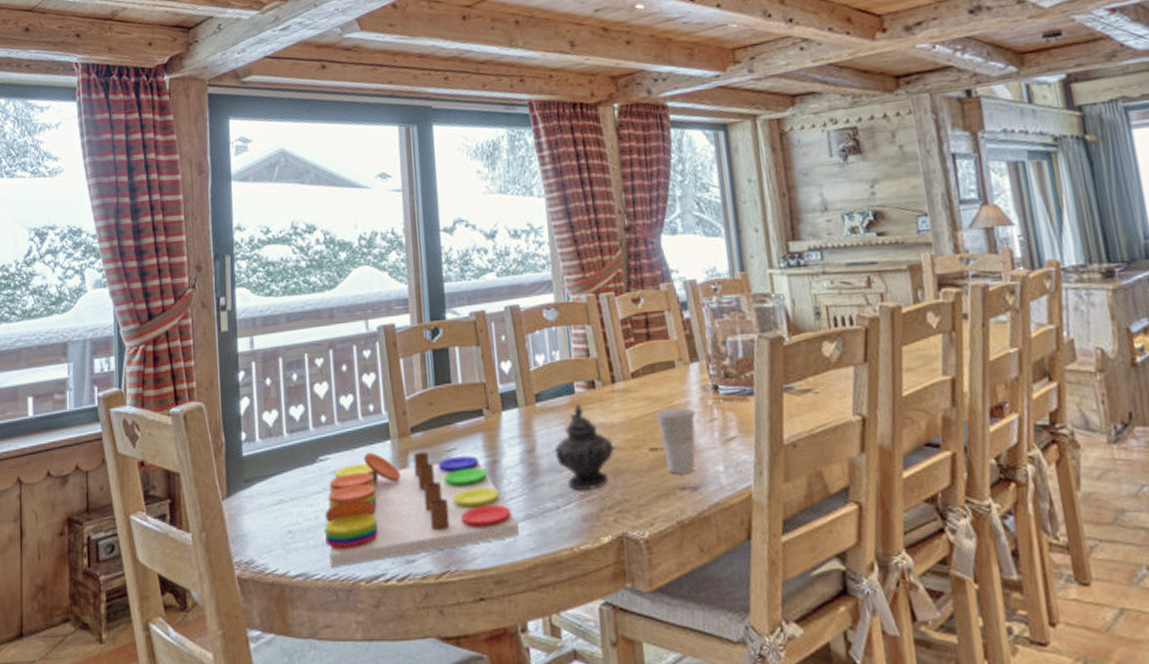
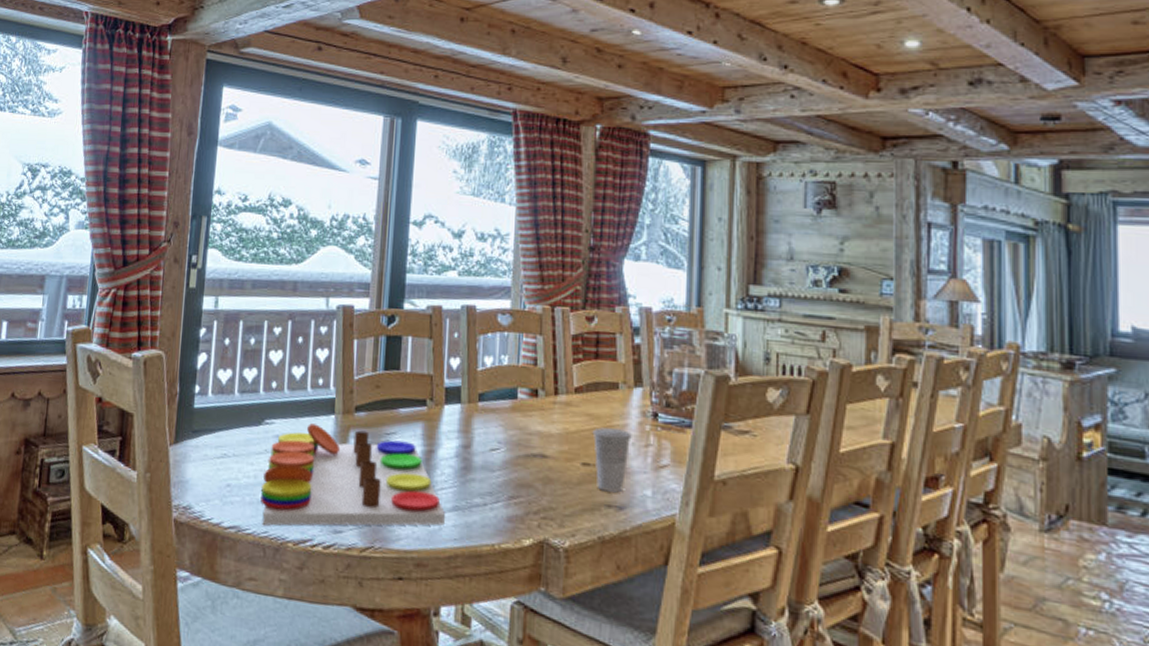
teapot: present [554,404,614,491] -> none [489,409,548,494]

